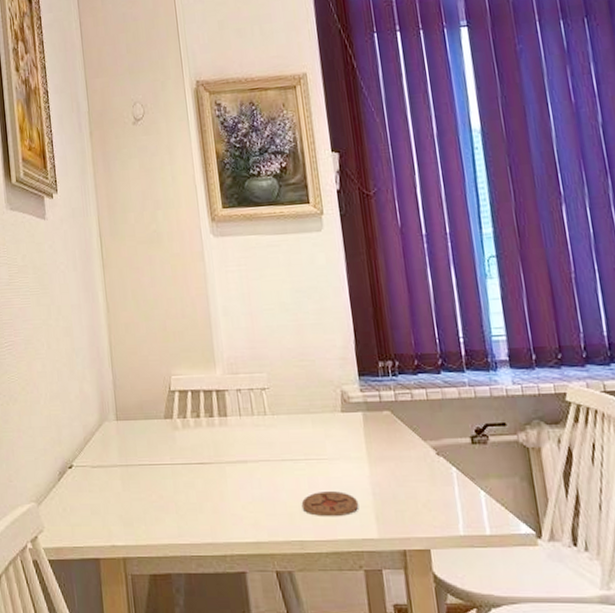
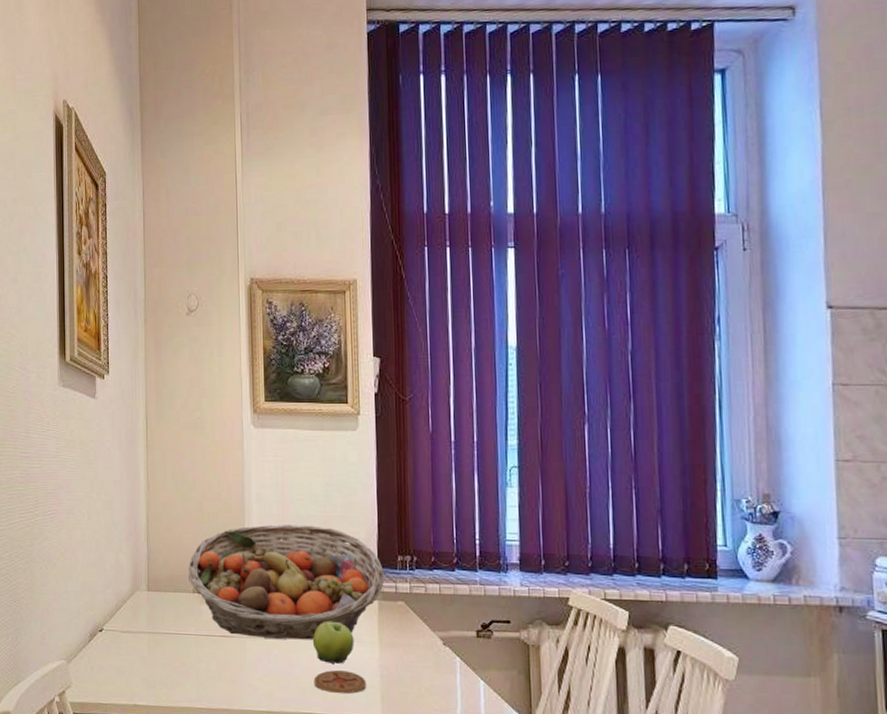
fruit basket: none [157,336,367,462] -> present [188,524,384,640]
fruit: none [296,438,342,484] -> present [312,621,354,664]

